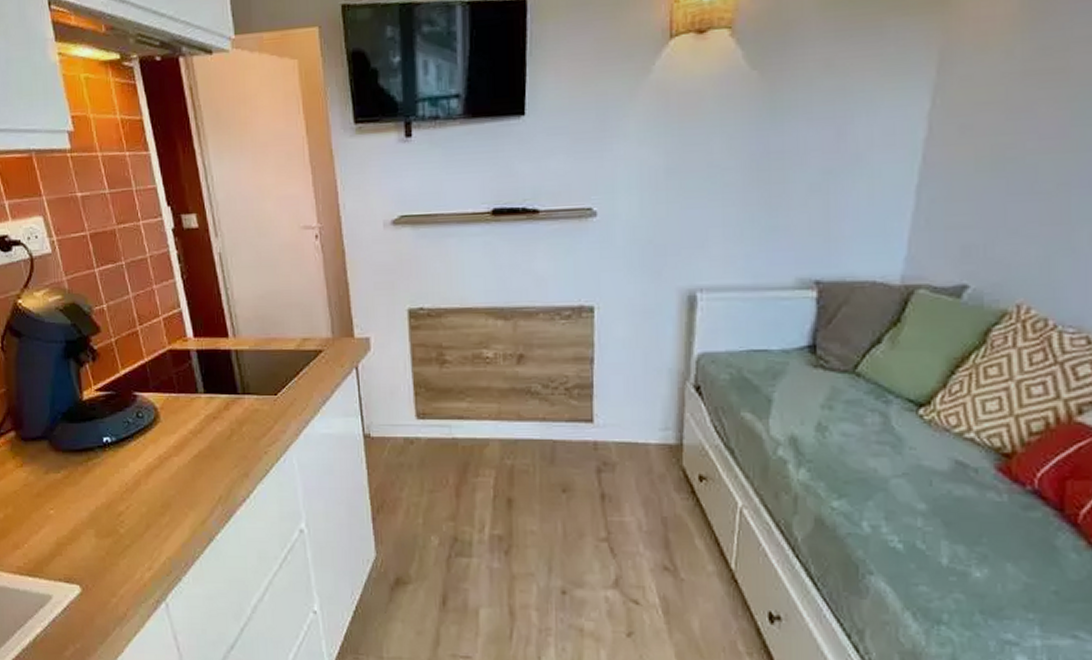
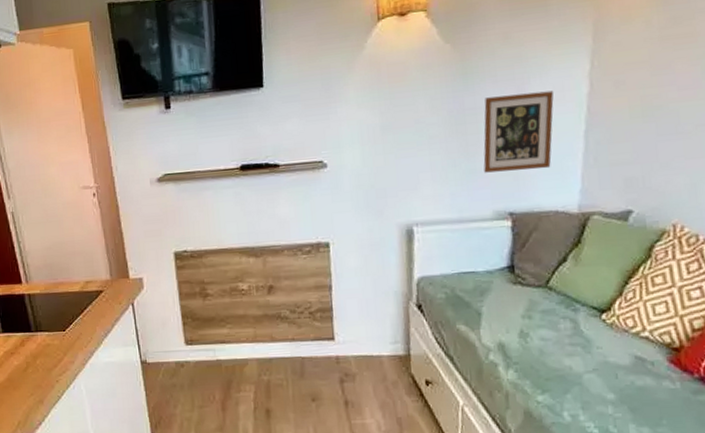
picture frame: none [788,133,883,231] -> present [483,90,554,173]

